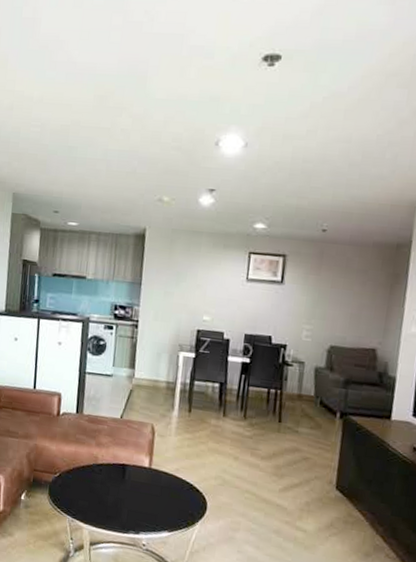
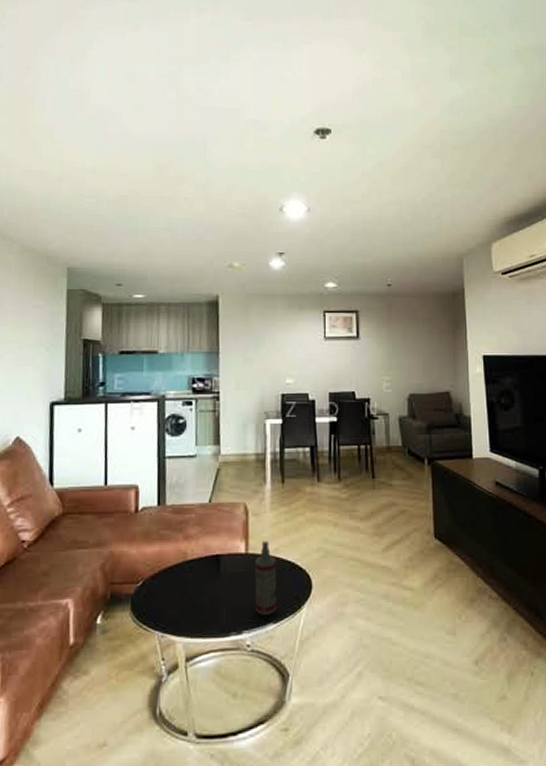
spray bottle: none [153,460,176,524] -> present [255,541,277,615]

